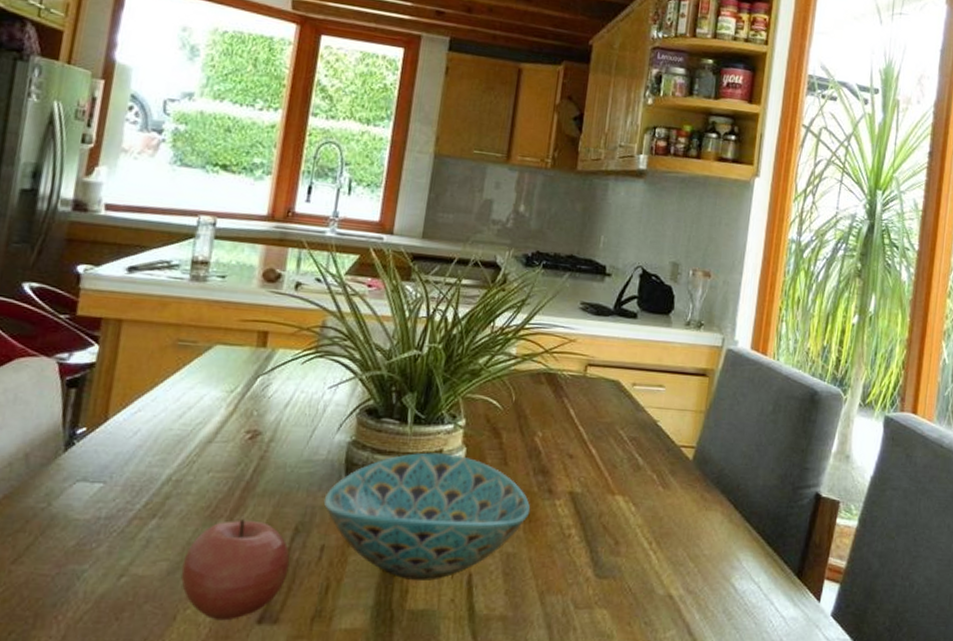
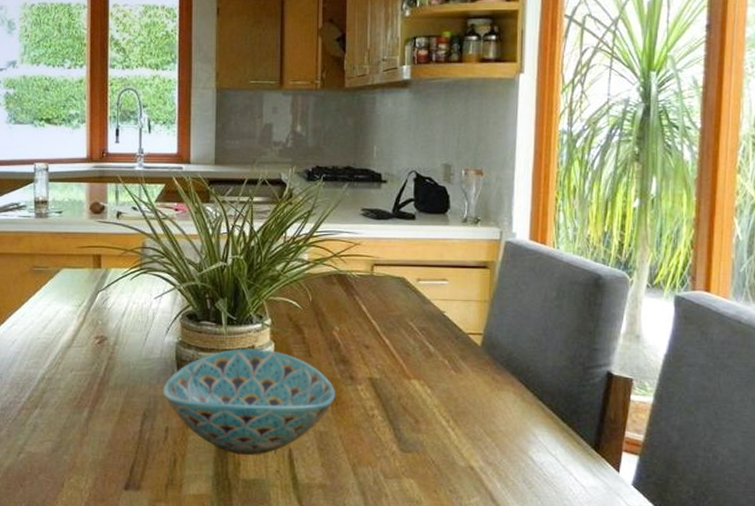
fruit: present [180,515,290,621] -> none [62,404,143,487]

